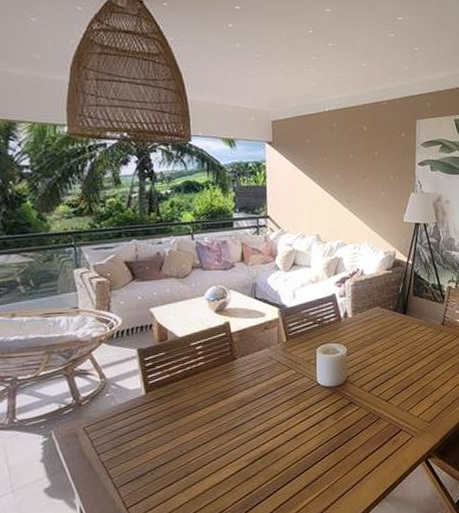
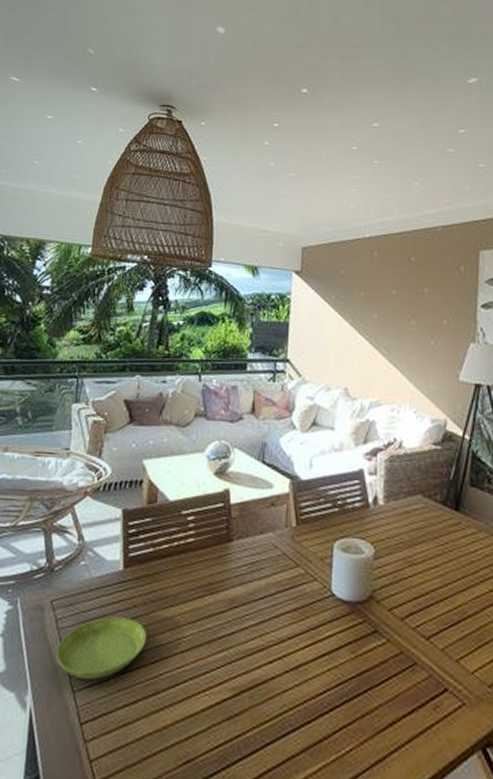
saucer: none [95,428,174,479] -> present [55,616,147,680]

